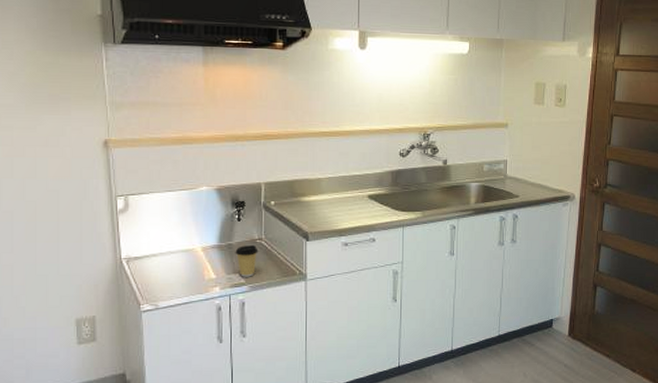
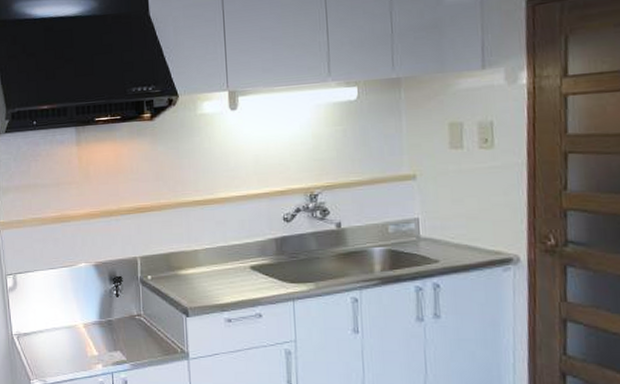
coffee cup: present [235,244,259,277] -> none [115,321,138,355]

